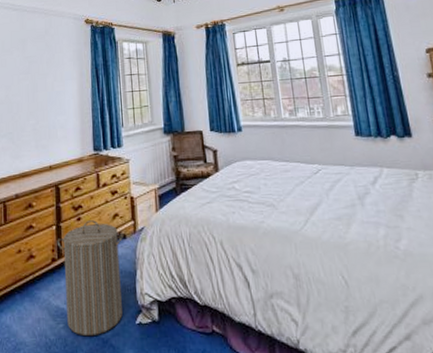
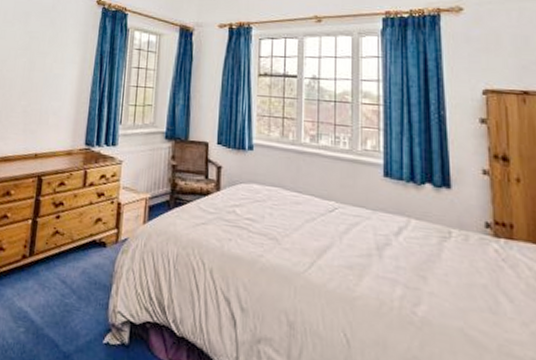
laundry hamper: present [57,219,124,335] -> none [28,219,105,348]

